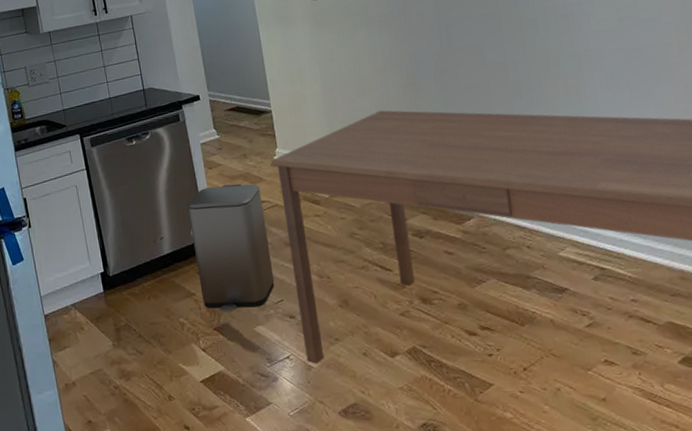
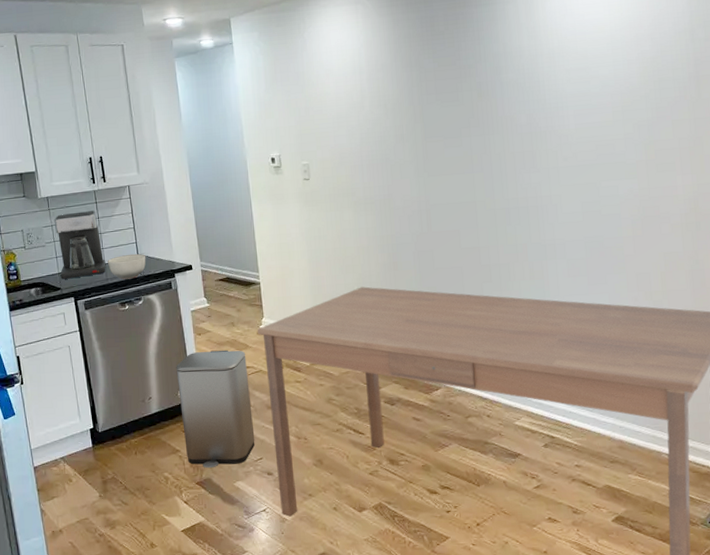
coffee maker: none [57,43,111,116] -> present [54,210,106,279]
bowl: none [112,86,152,114] -> present [107,253,146,280]

